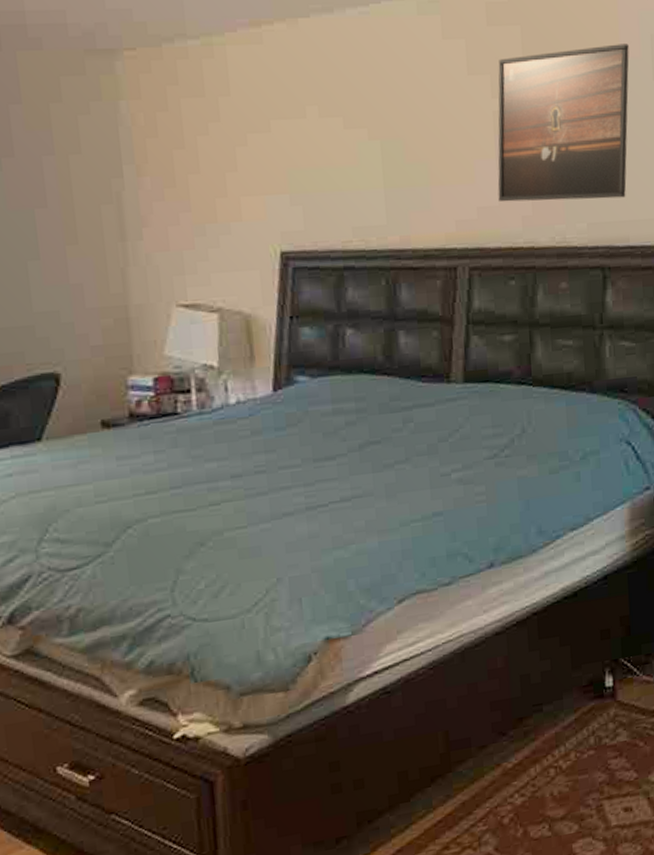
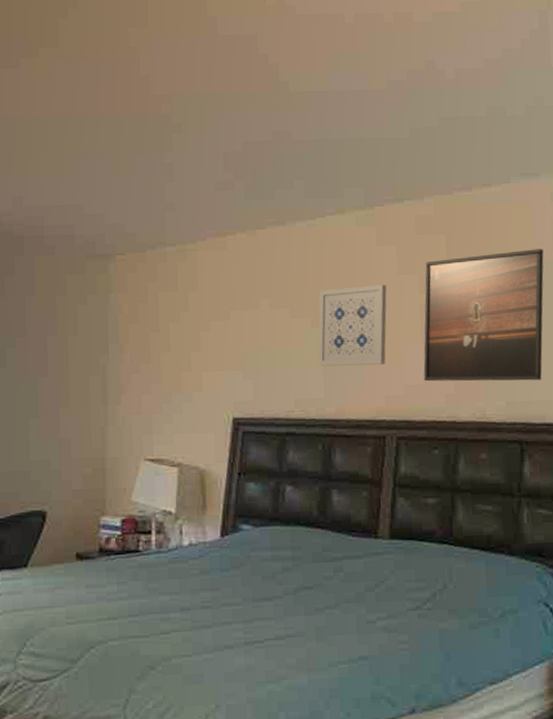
wall art: none [376,87,456,187] -> present [318,284,387,366]

